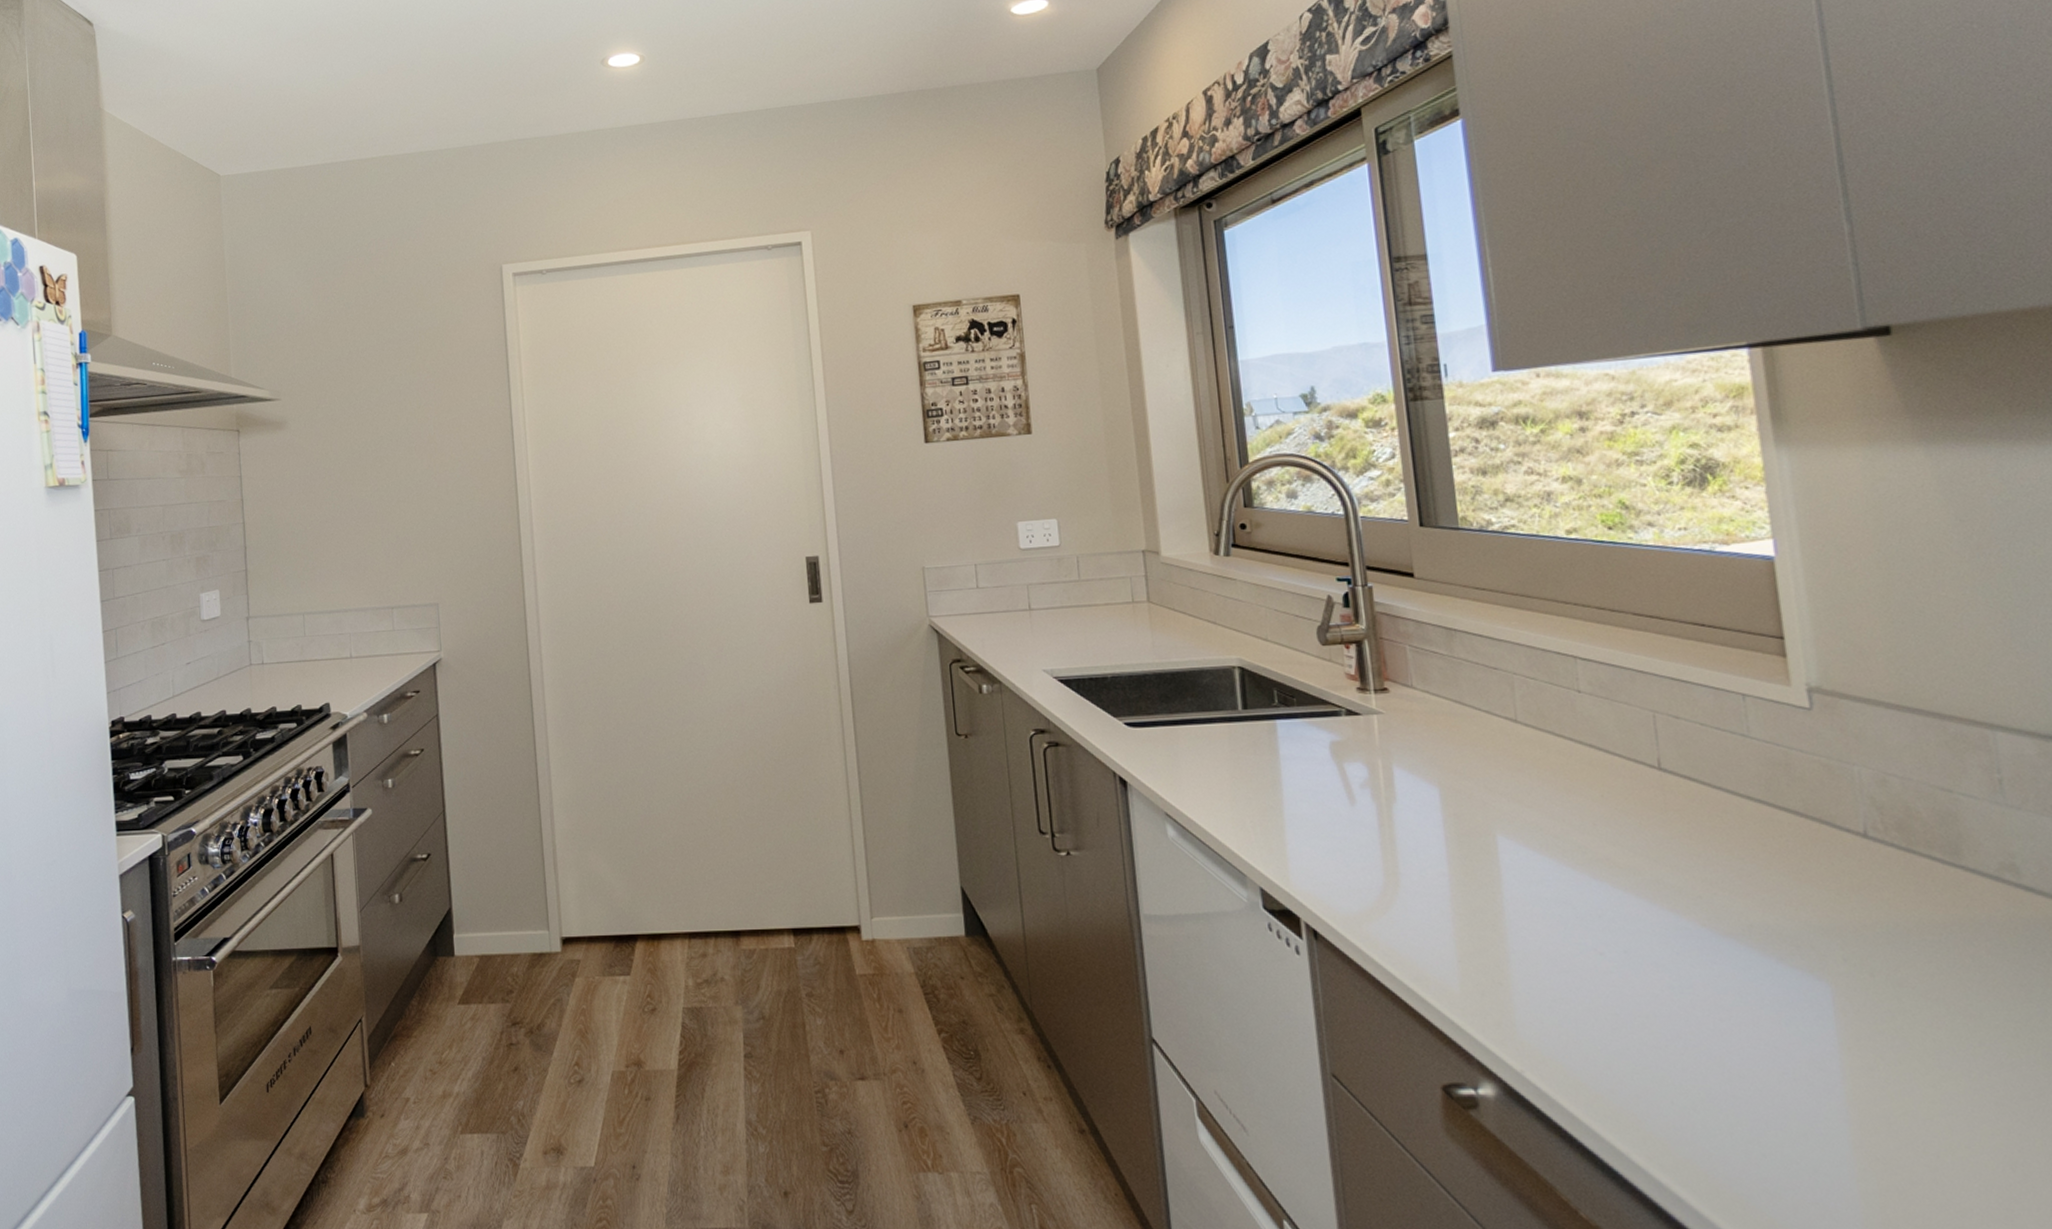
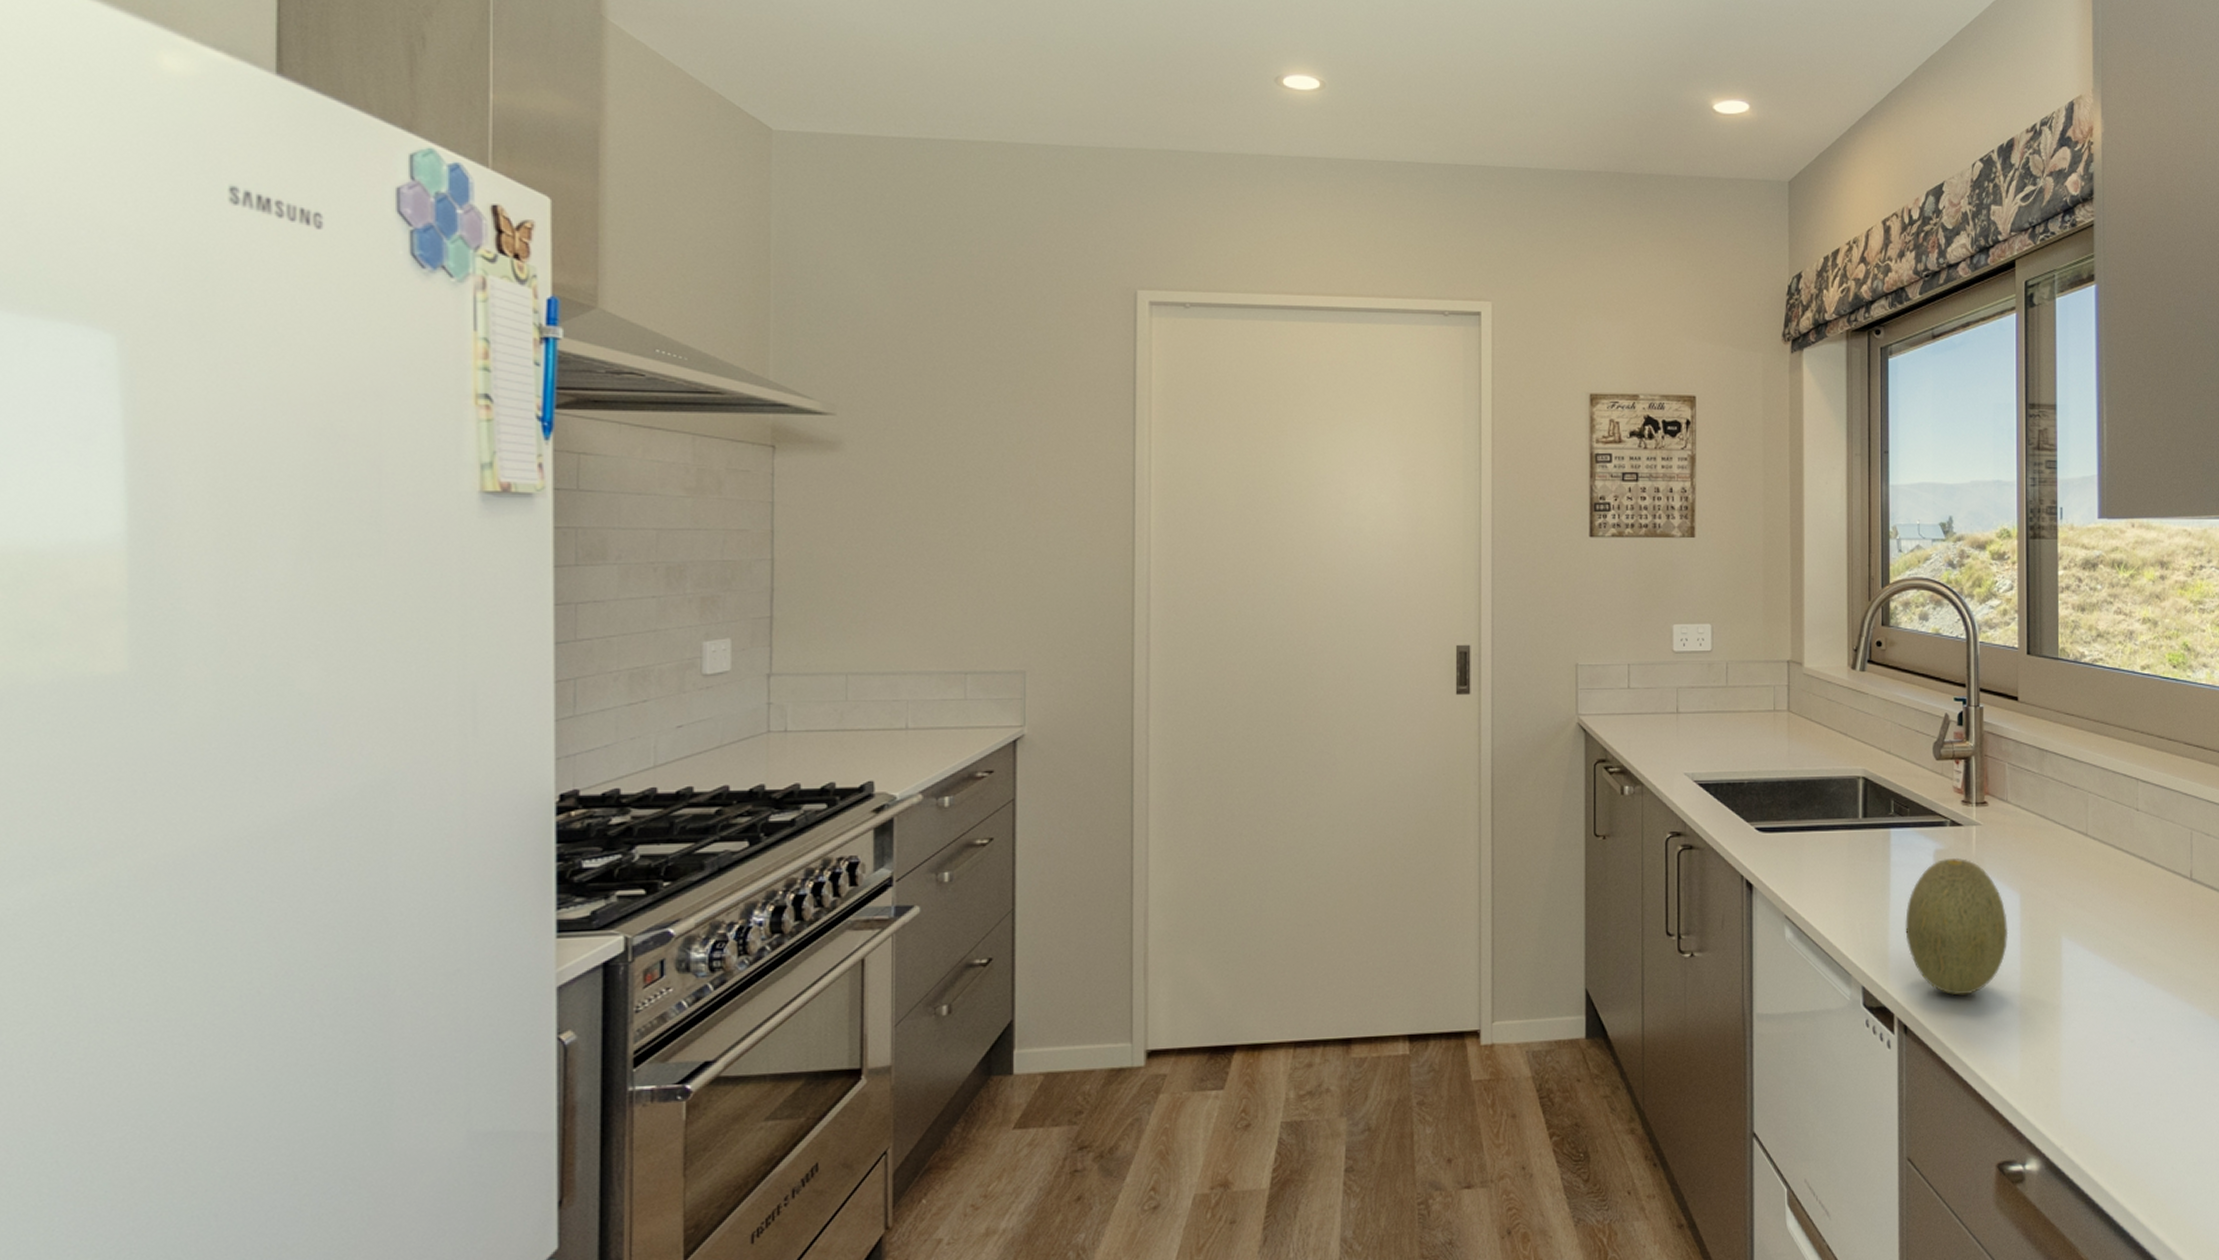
fruit: none [1303,749,1430,899] -> present [1905,857,2009,996]

